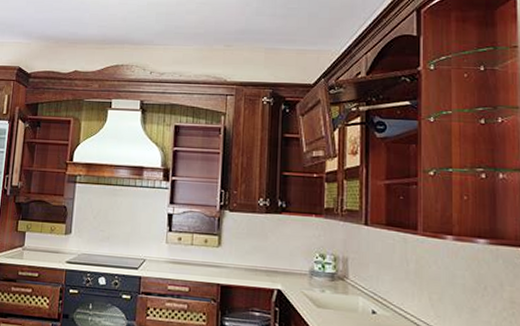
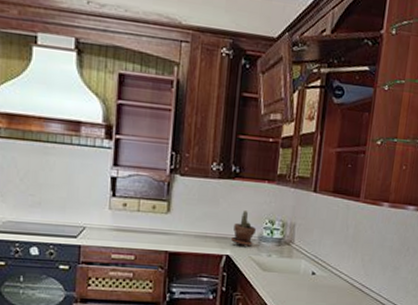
potted plant: none [282,243,308,281] -> present [231,209,257,247]

